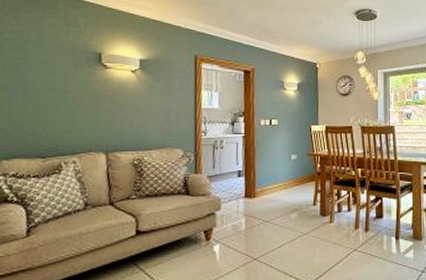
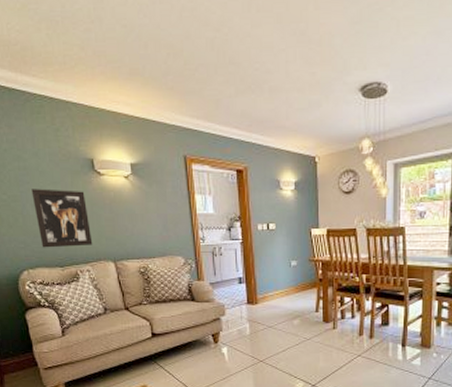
wall art: none [24,77,86,138] -> present [31,189,93,248]

